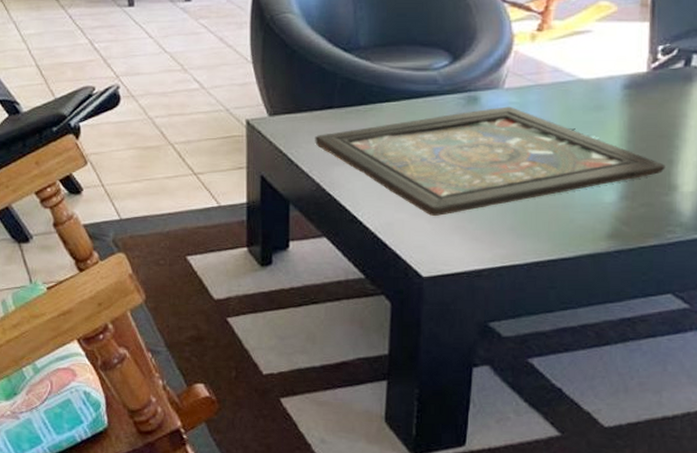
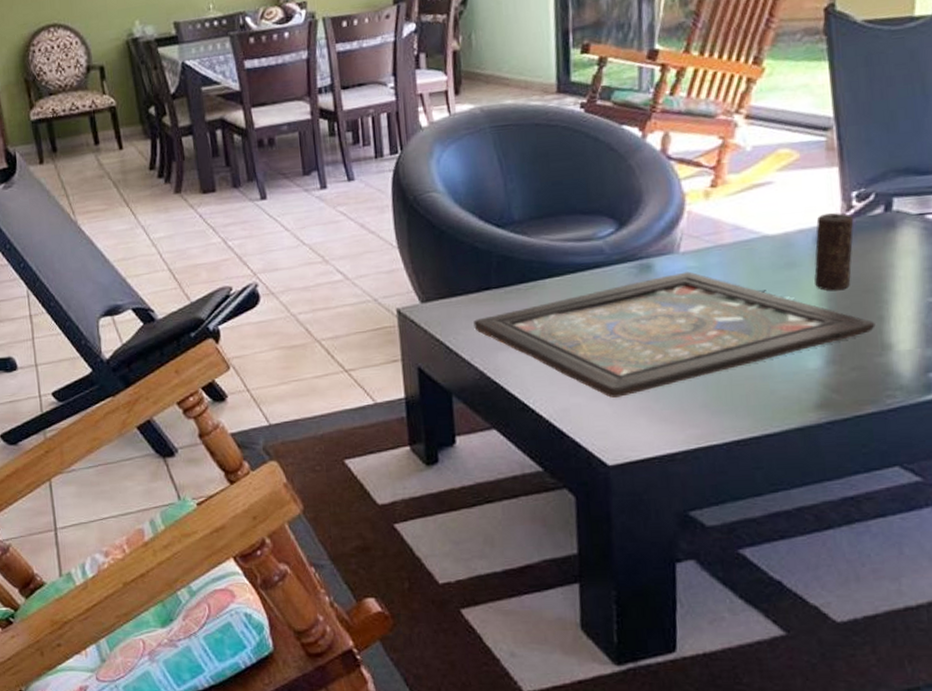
candle: none [618,64,658,134] -> present [814,212,854,291]

